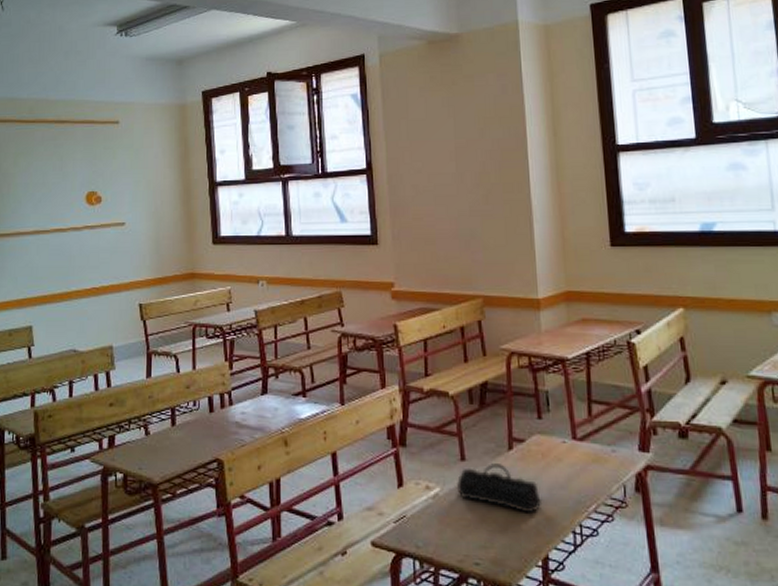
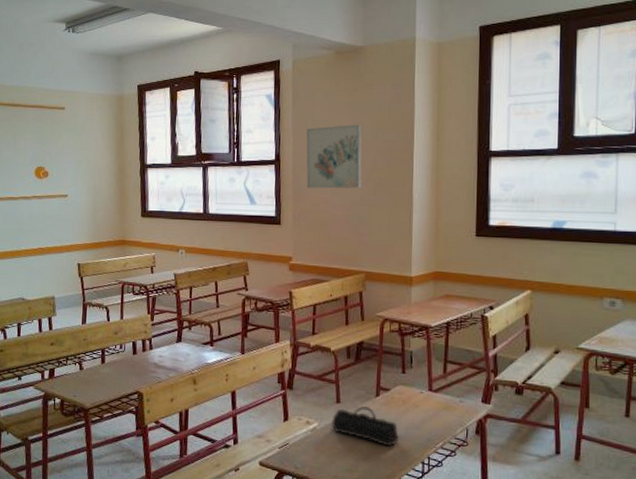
wall art: none [401,123,470,200] -> present [306,125,362,189]

